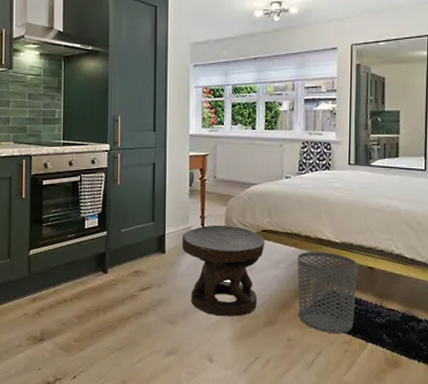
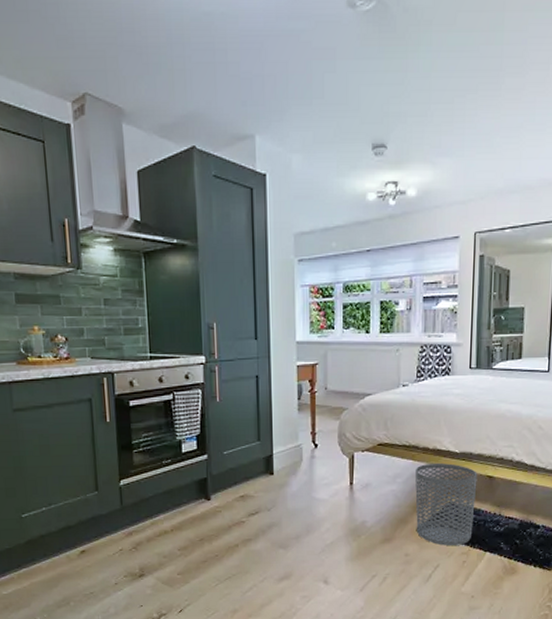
side table: present [182,225,265,317] -> none [292,441,382,536]

